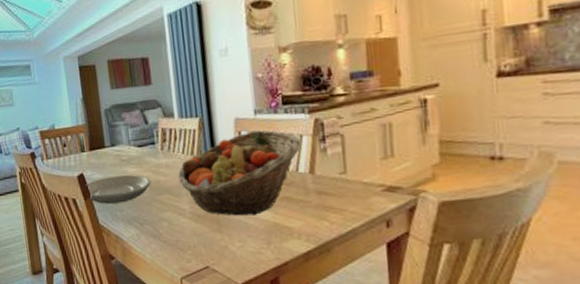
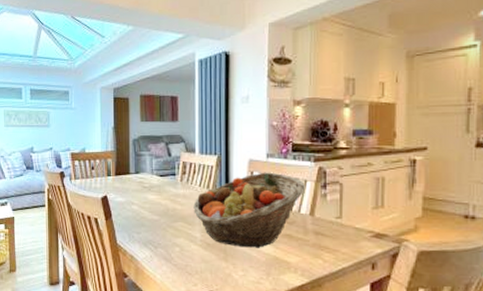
plate: present [85,175,151,204] -> none [108,201,168,226]

